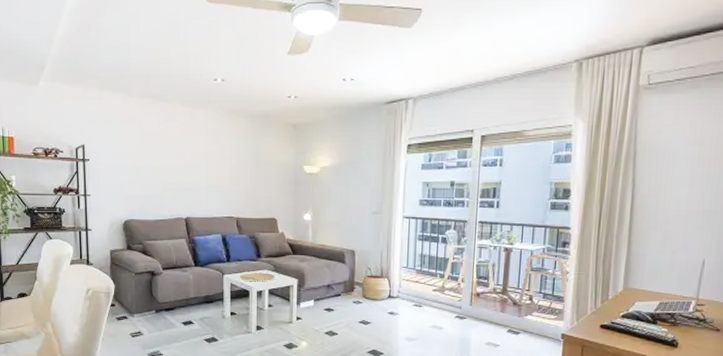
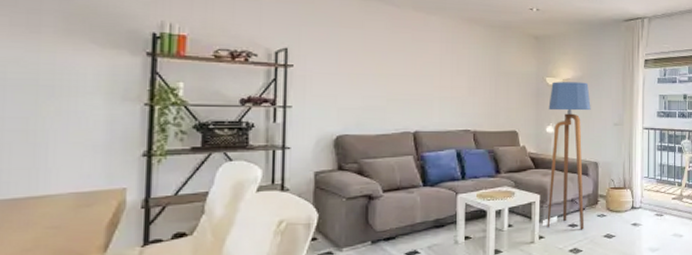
floor lamp: none [304,170,349,315] -> present [547,82,591,230]

